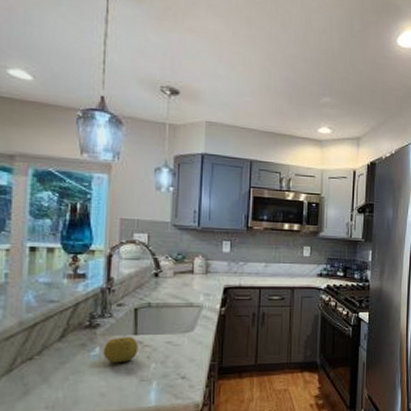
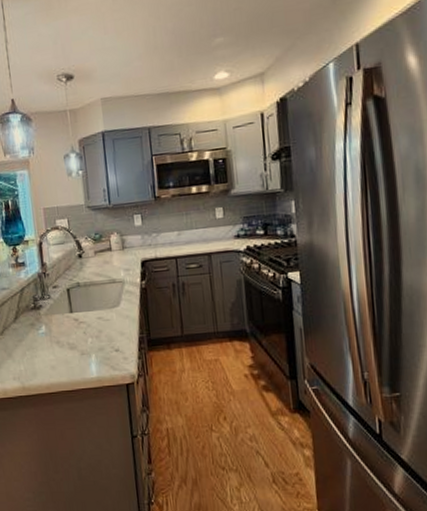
fruit: present [103,336,138,364] -> none [48,315,76,340]

